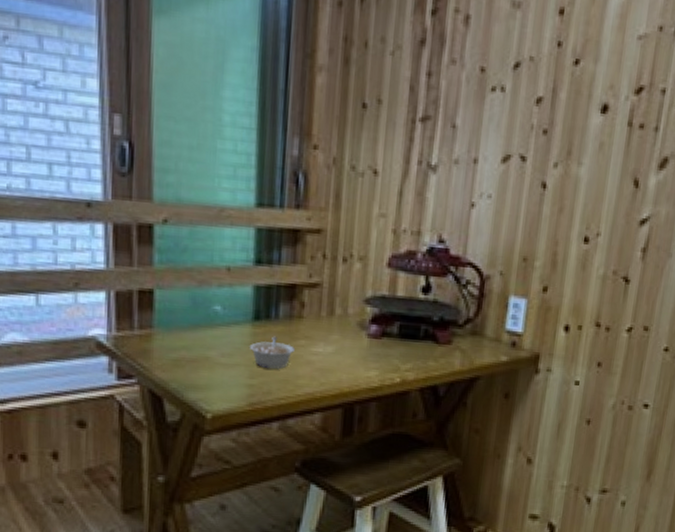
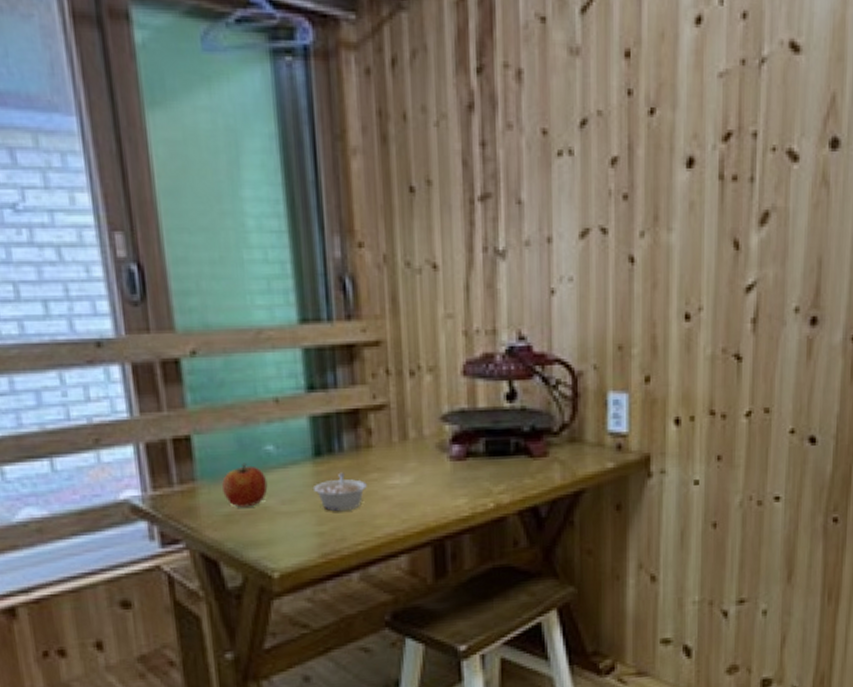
fruit: none [174,318,212,356] -> present [222,463,268,508]

